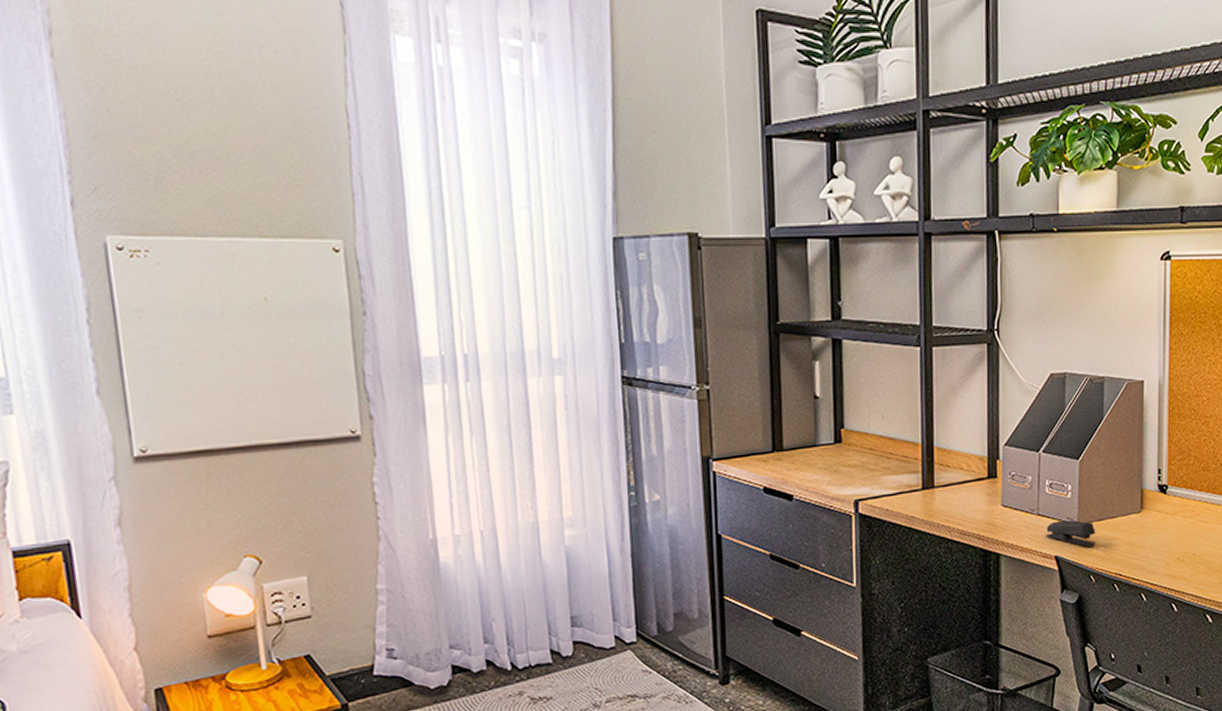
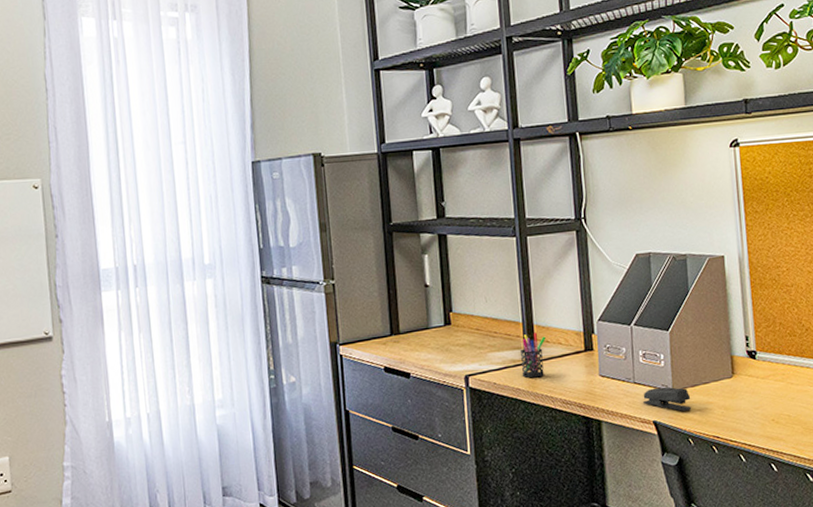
pen holder: none [917,455,946,506] -> present [521,332,546,378]

